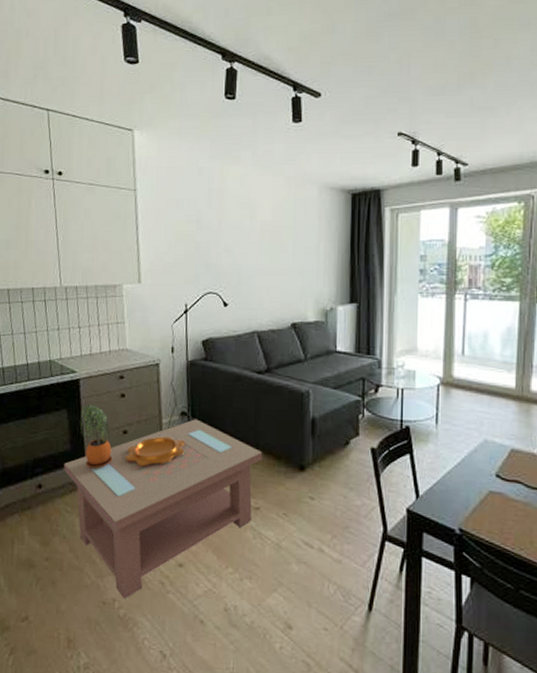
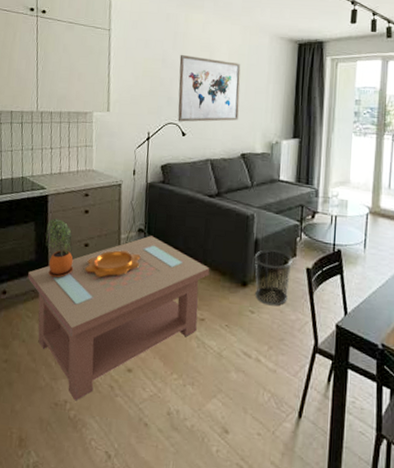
wall art: none [216,214,287,291] -> present [177,55,241,122]
waste bin: none [311,428,355,491] -> present [254,249,293,306]

